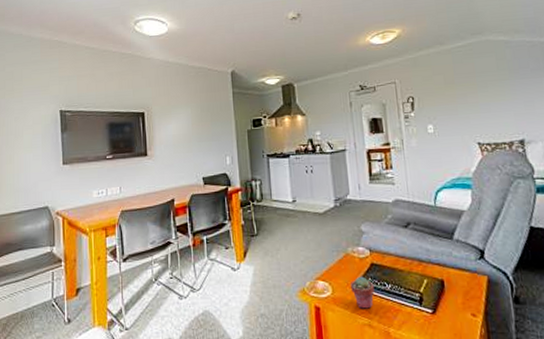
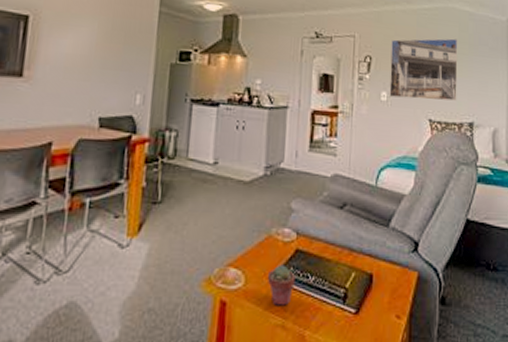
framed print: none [430,67,504,128] -> present [389,38,458,101]

